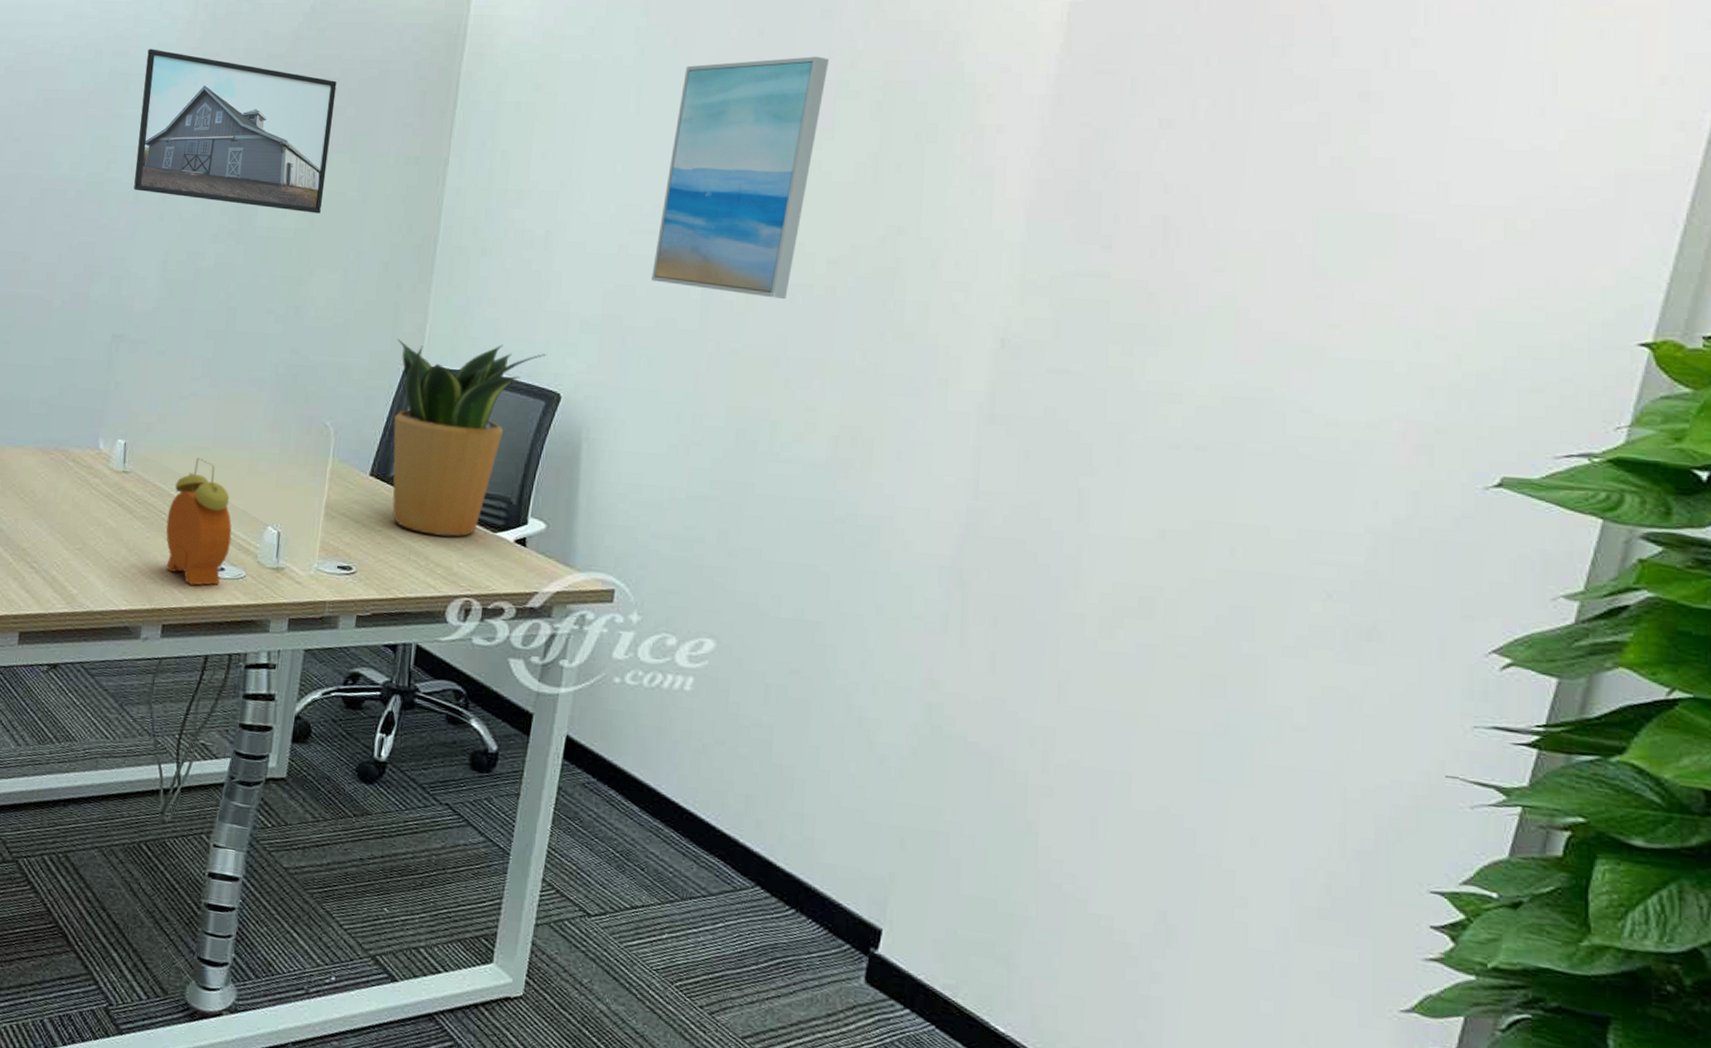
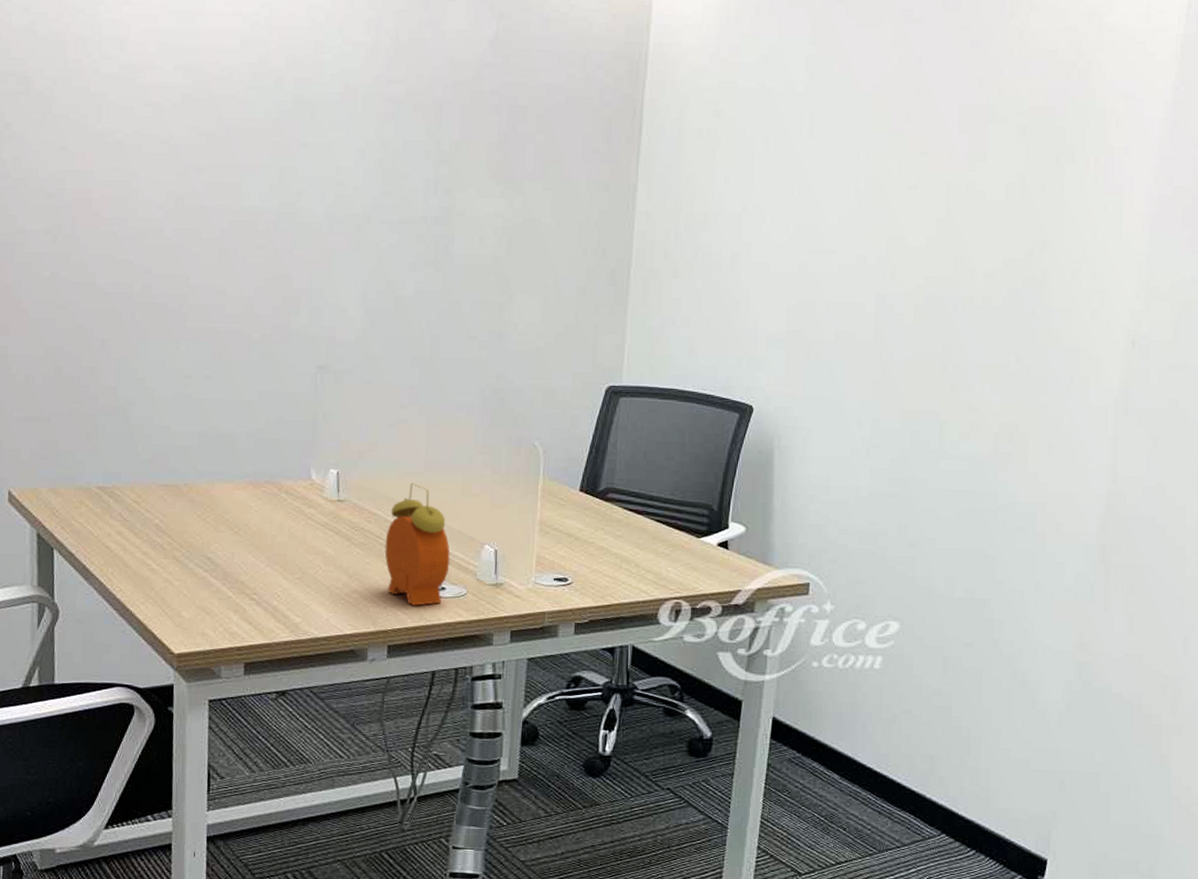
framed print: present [134,49,337,214] -> none [327,76,525,240]
potted plant: present [392,338,548,537] -> none [598,359,739,544]
wall art: present [652,56,830,299] -> none [830,83,980,310]

